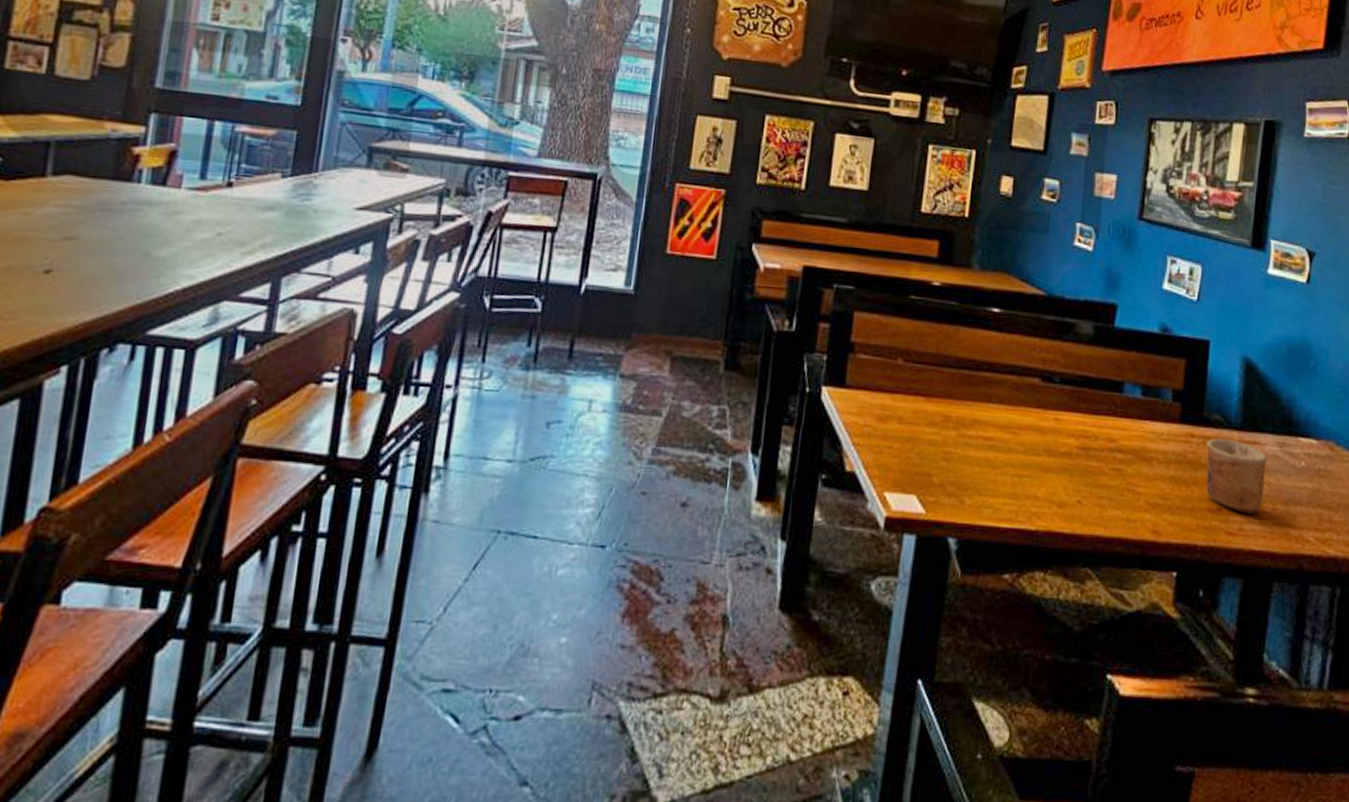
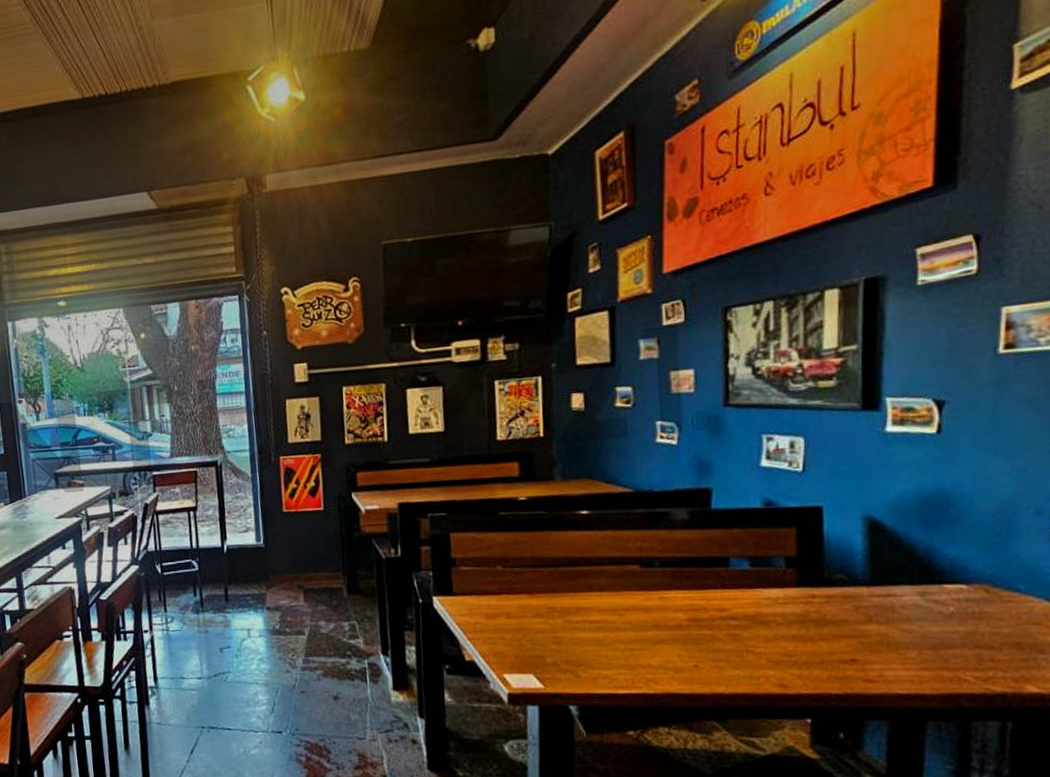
cup: present [1206,438,1267,514] -> none [831,595,906,661]

